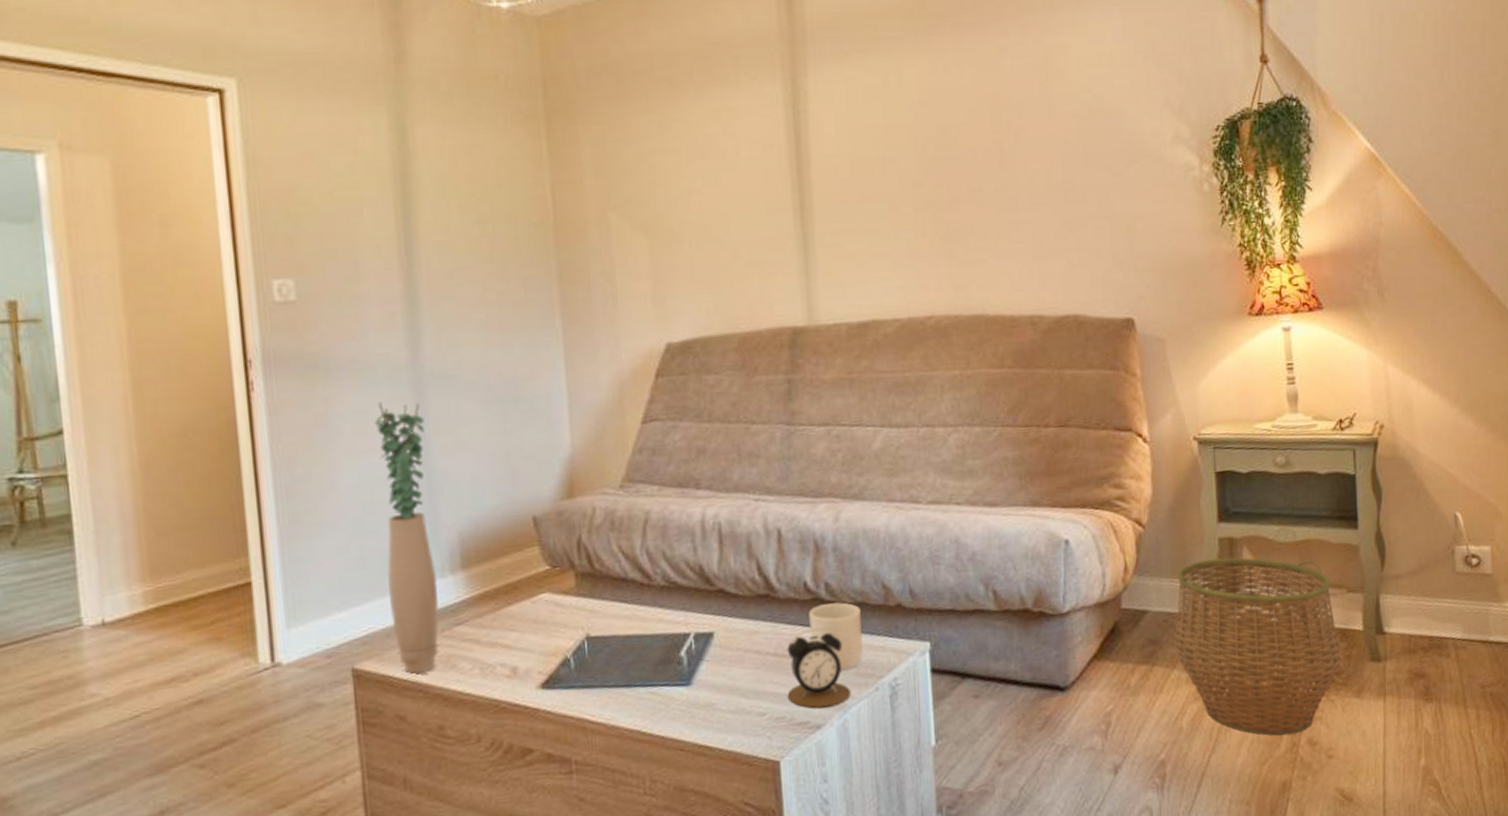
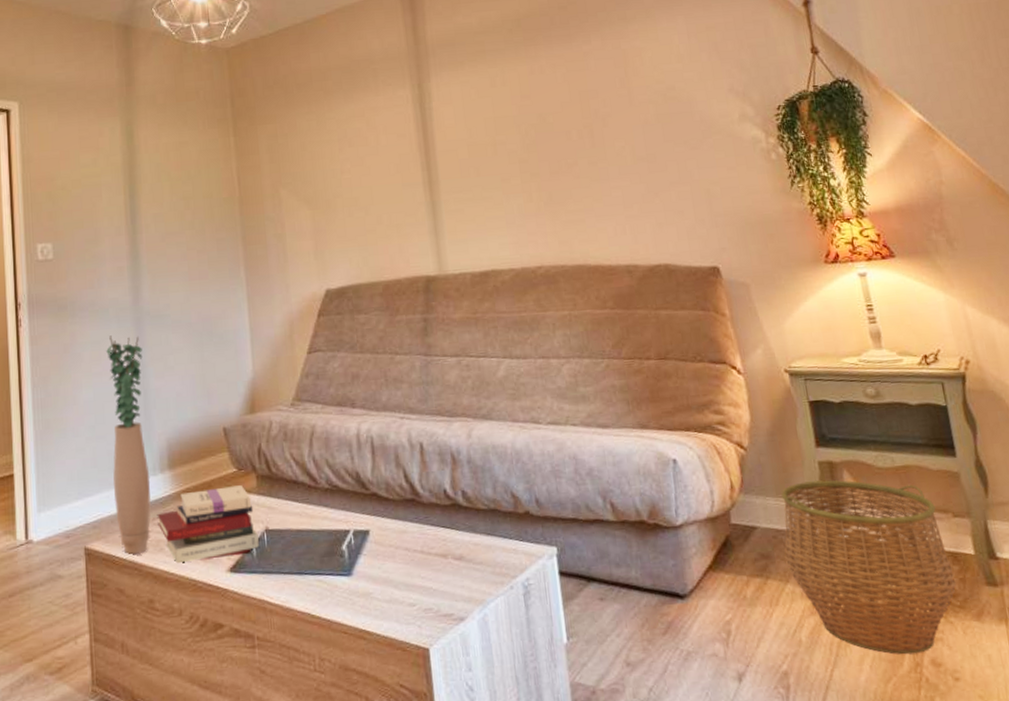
books: none [447,586,578,682] -> present [157,485,259,564]
alarm clock: present [787,628,851,708] -> none [431,530,489,602]
mug: present [809,602,863,670] -> none [449,508,498,569]

